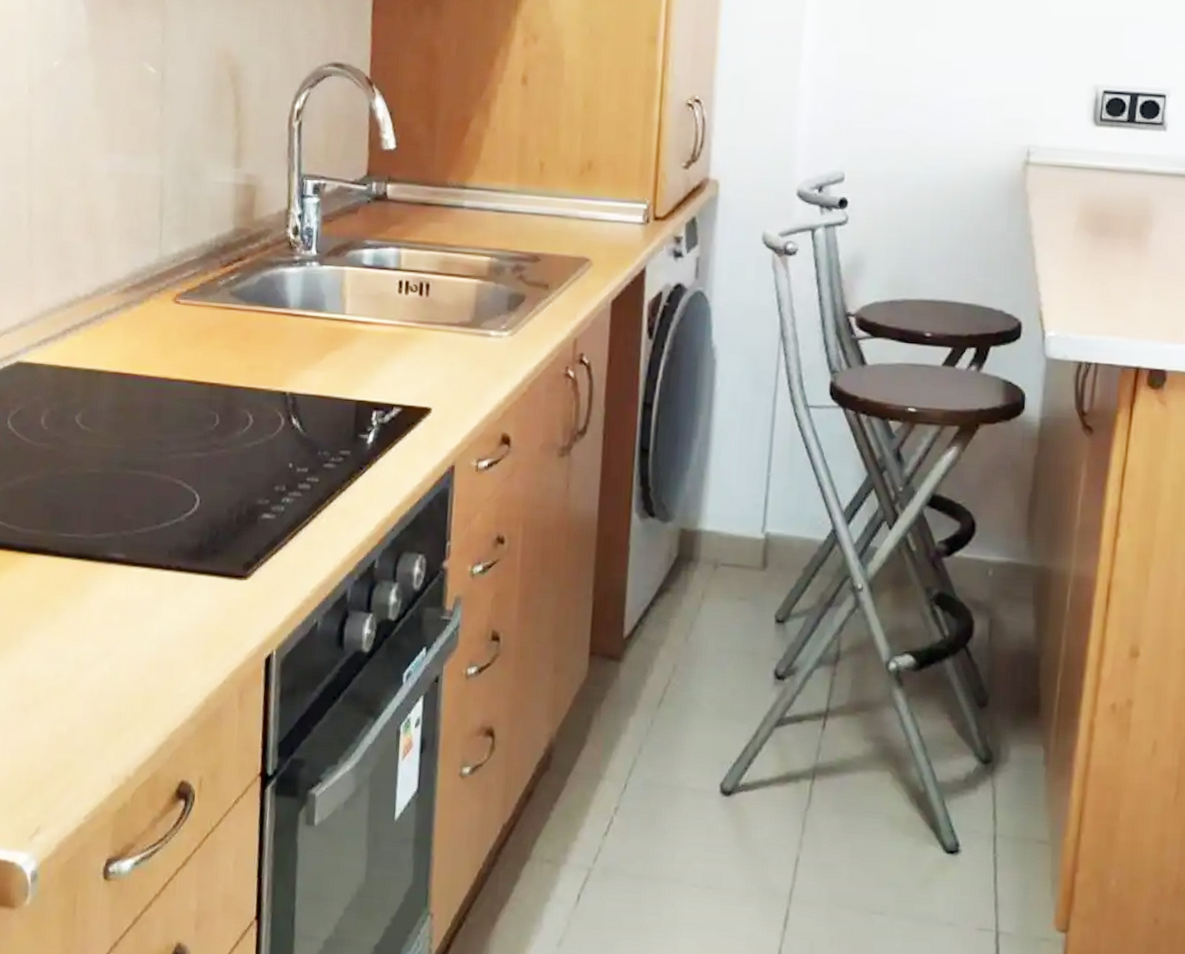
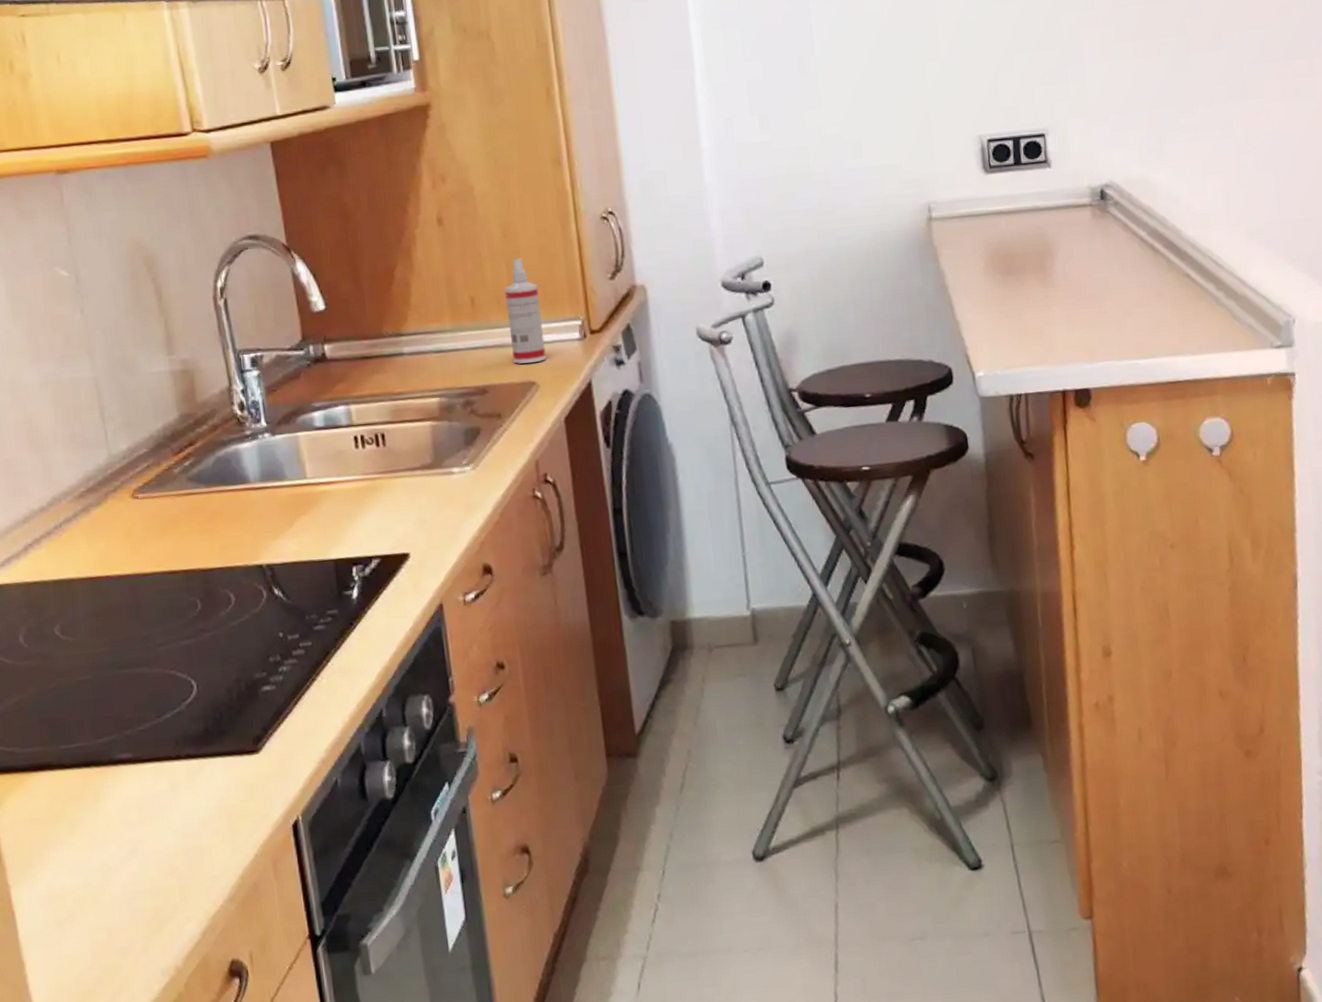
spray bottle: none [570,131,610,239] -> present [504,258,546,364]

